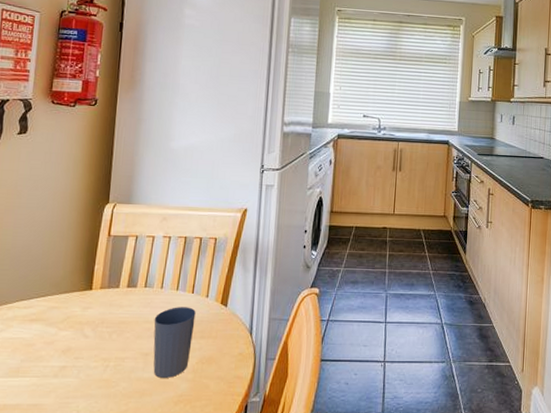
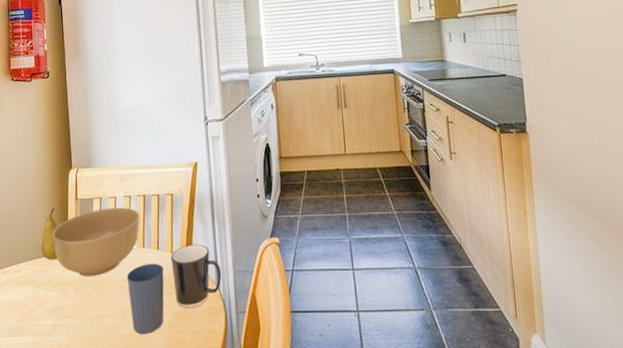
fruit: none [59,243,84,297] -> present [41,208,59,260]
bowl: none [74,247,178,317] -> present [51,207,140,276]
mug: none [204,290,257,354] -> present [171,244,222,309]

